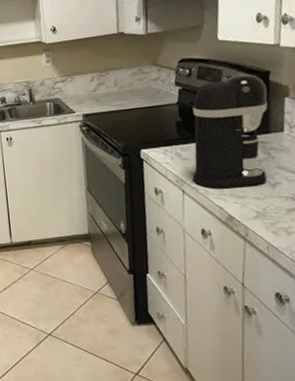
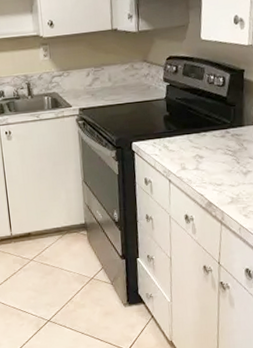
coffee maker: present [192,73,268,188] -> none [177,71,242,177]

